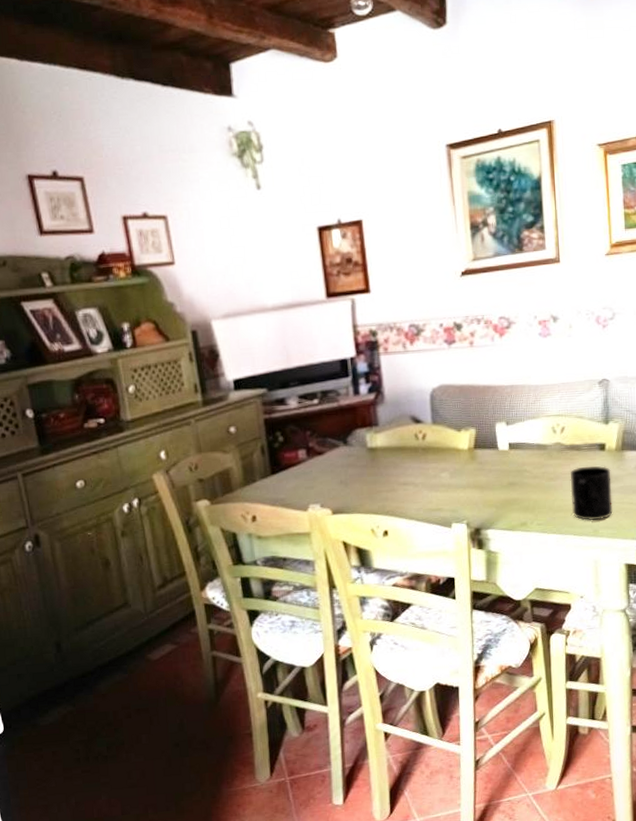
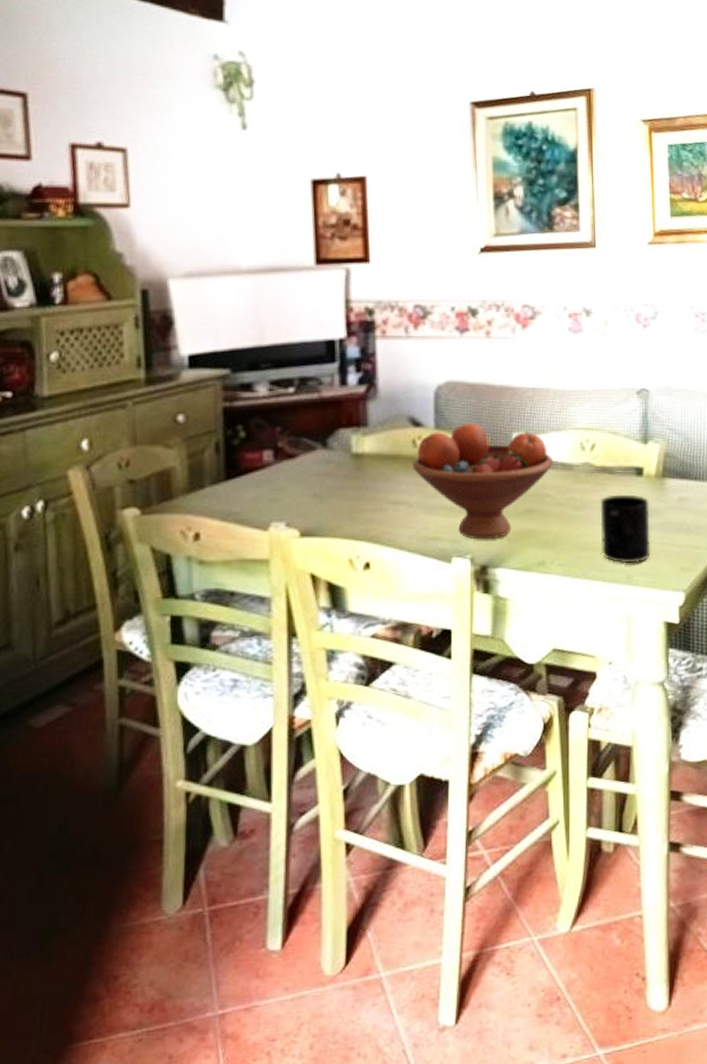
fruit bowl: none [416,417,530,509] -> present [412,423,553,540]

